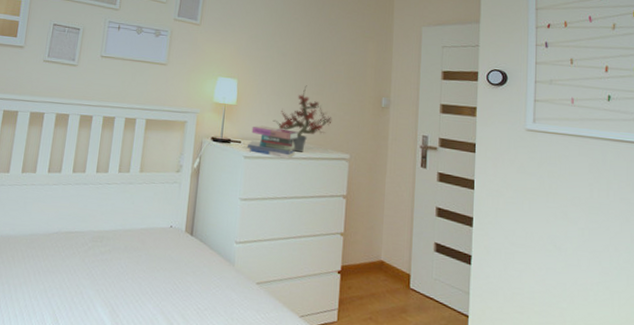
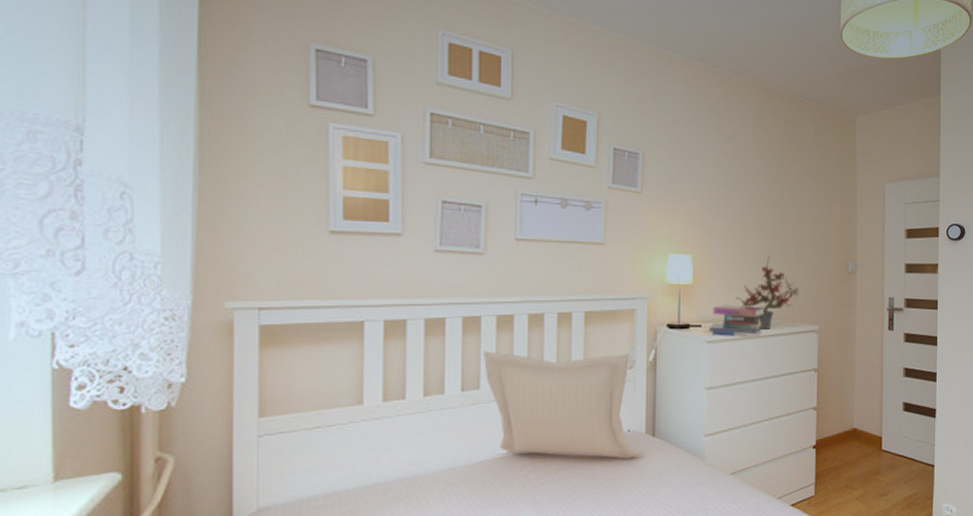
cushion: none [67,142,183,252] -> present [483,350,644,459]

